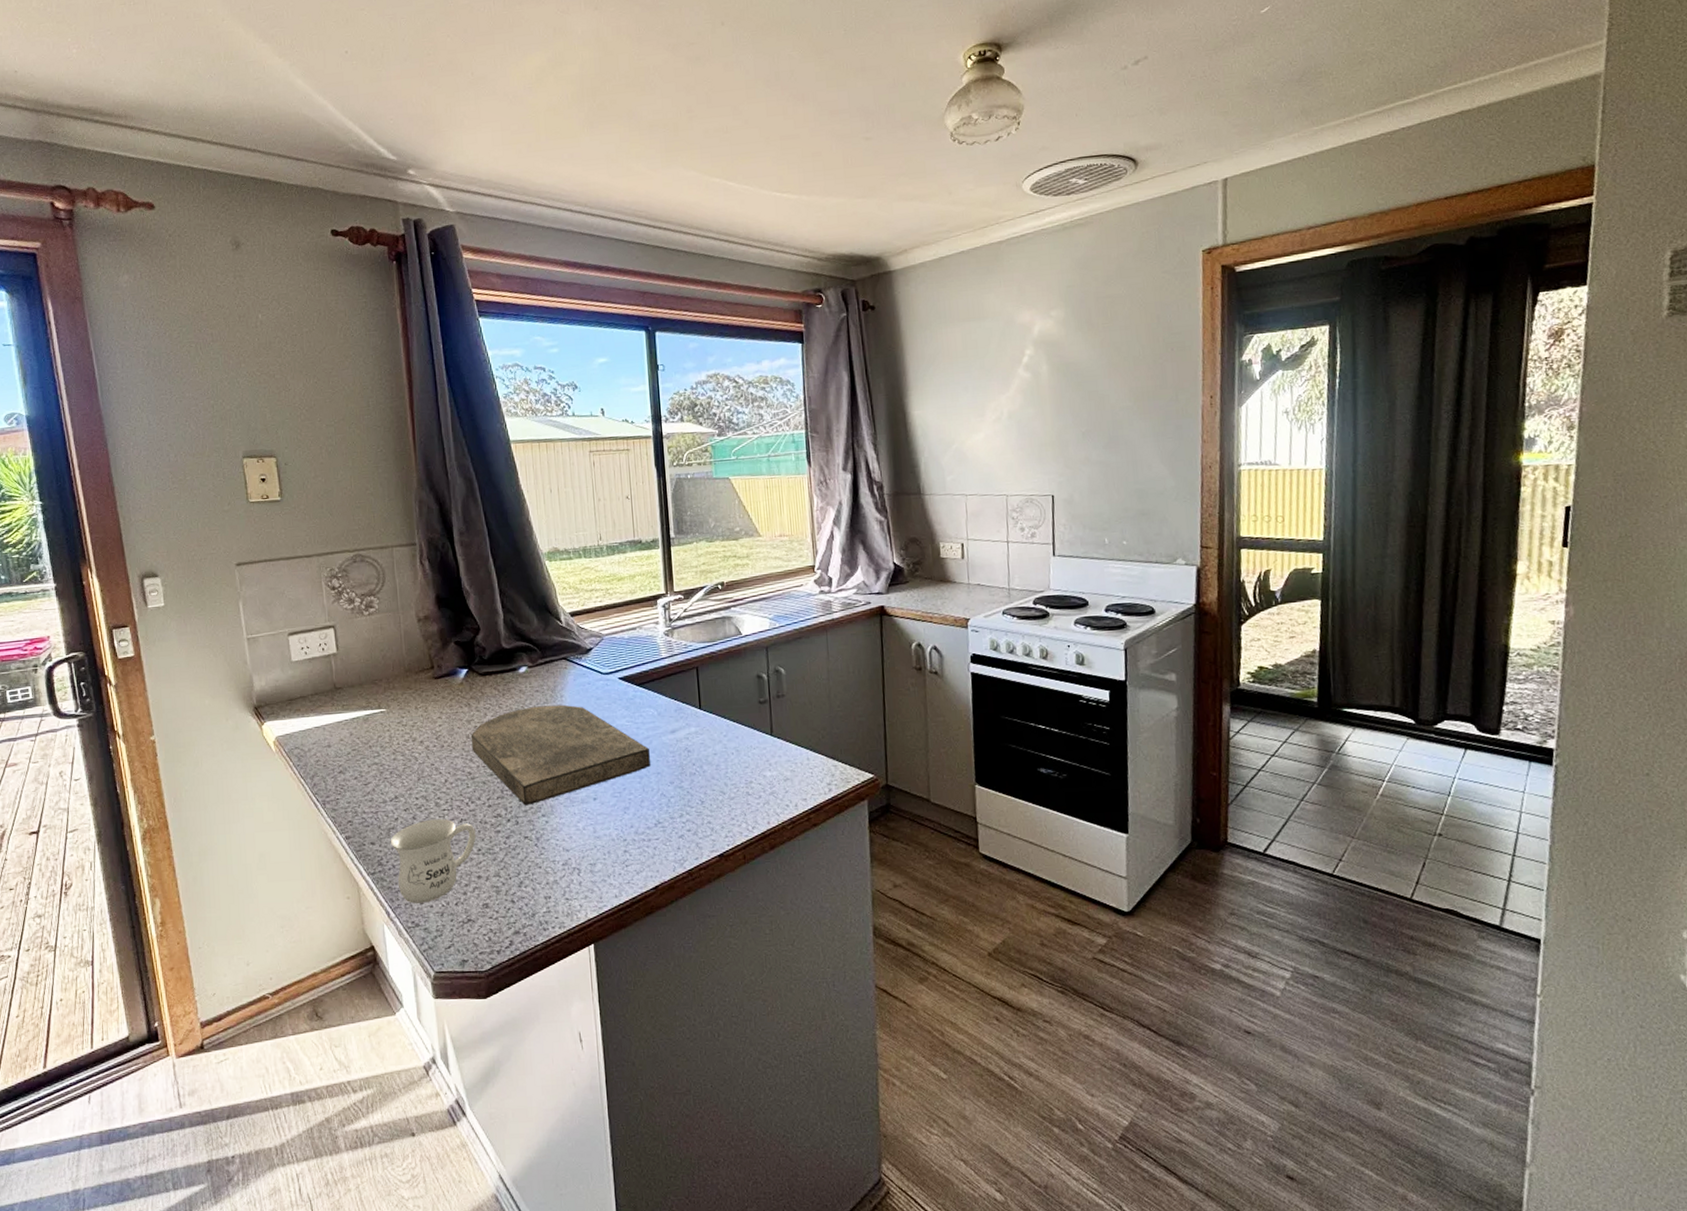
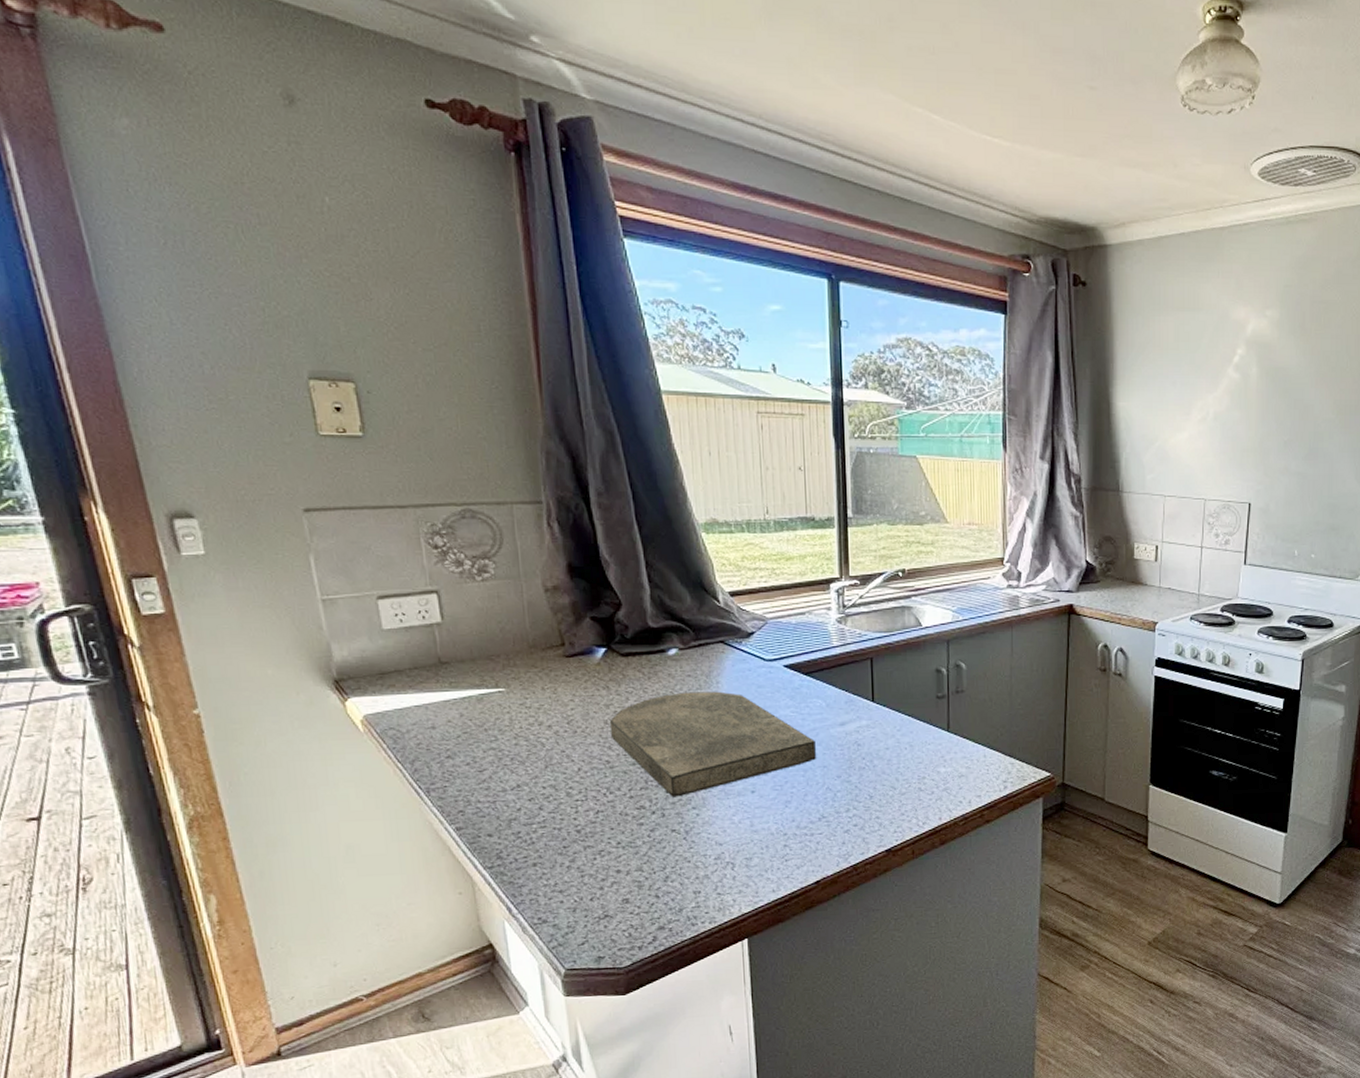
mug: present [390,818,476,904] -> none [511,809,615,899]

